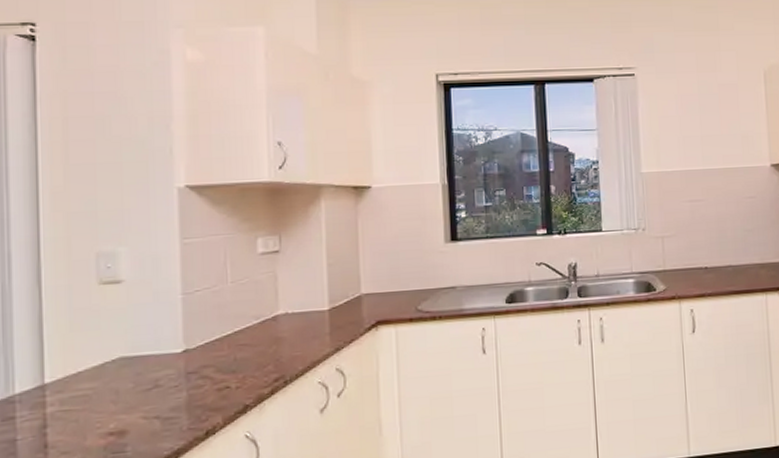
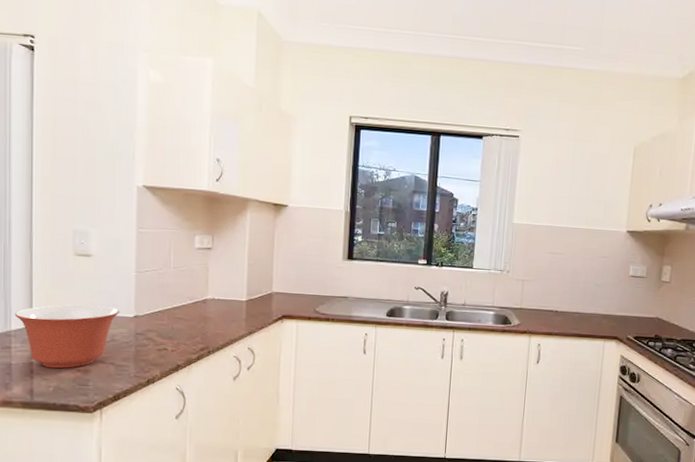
mixing bowl: none [18,343,164,437] -> present [14,304,120,369]

